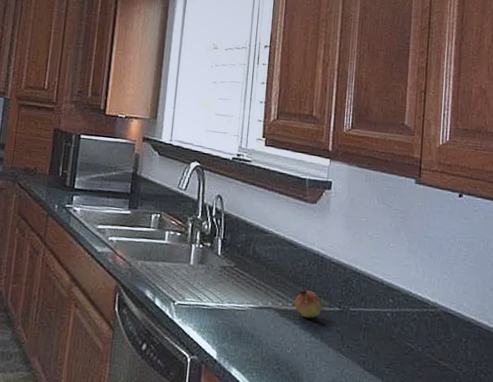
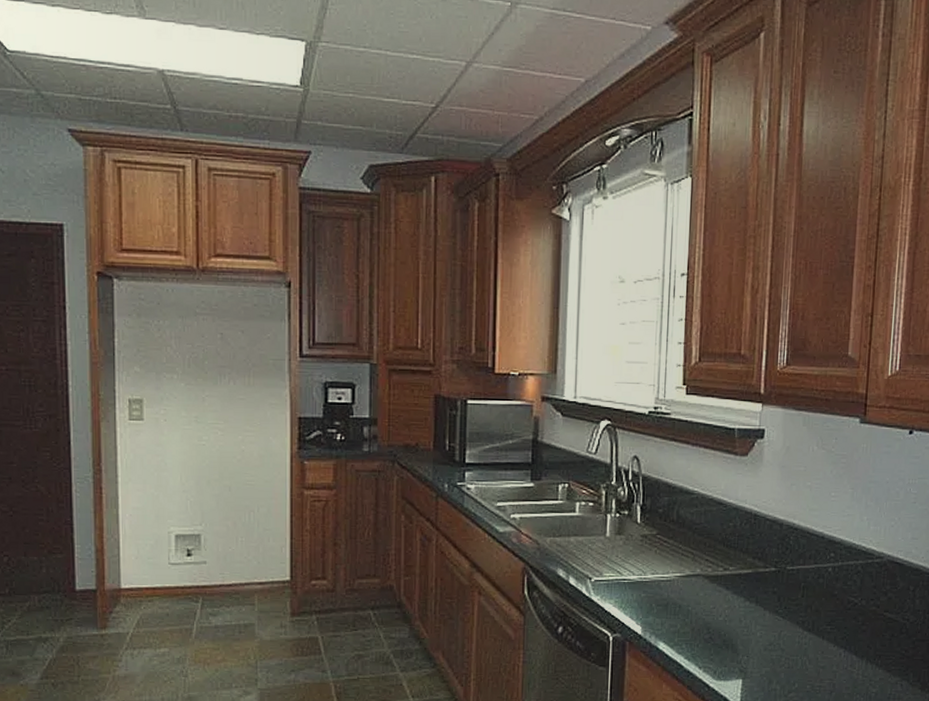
fruit: present [294,288,322,318] -> none [726,550,757,582]

